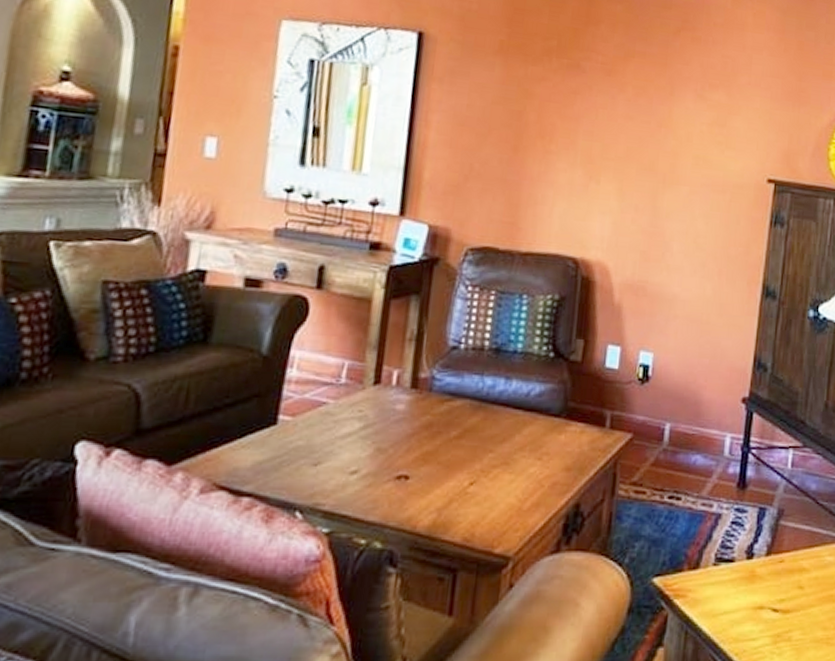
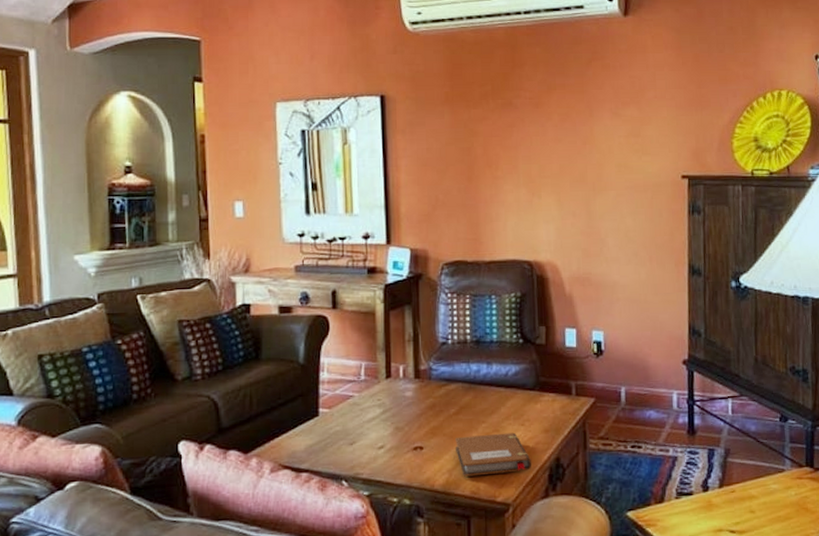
notebook: none [450,467,545,519] -> present [455,432,532,477]

